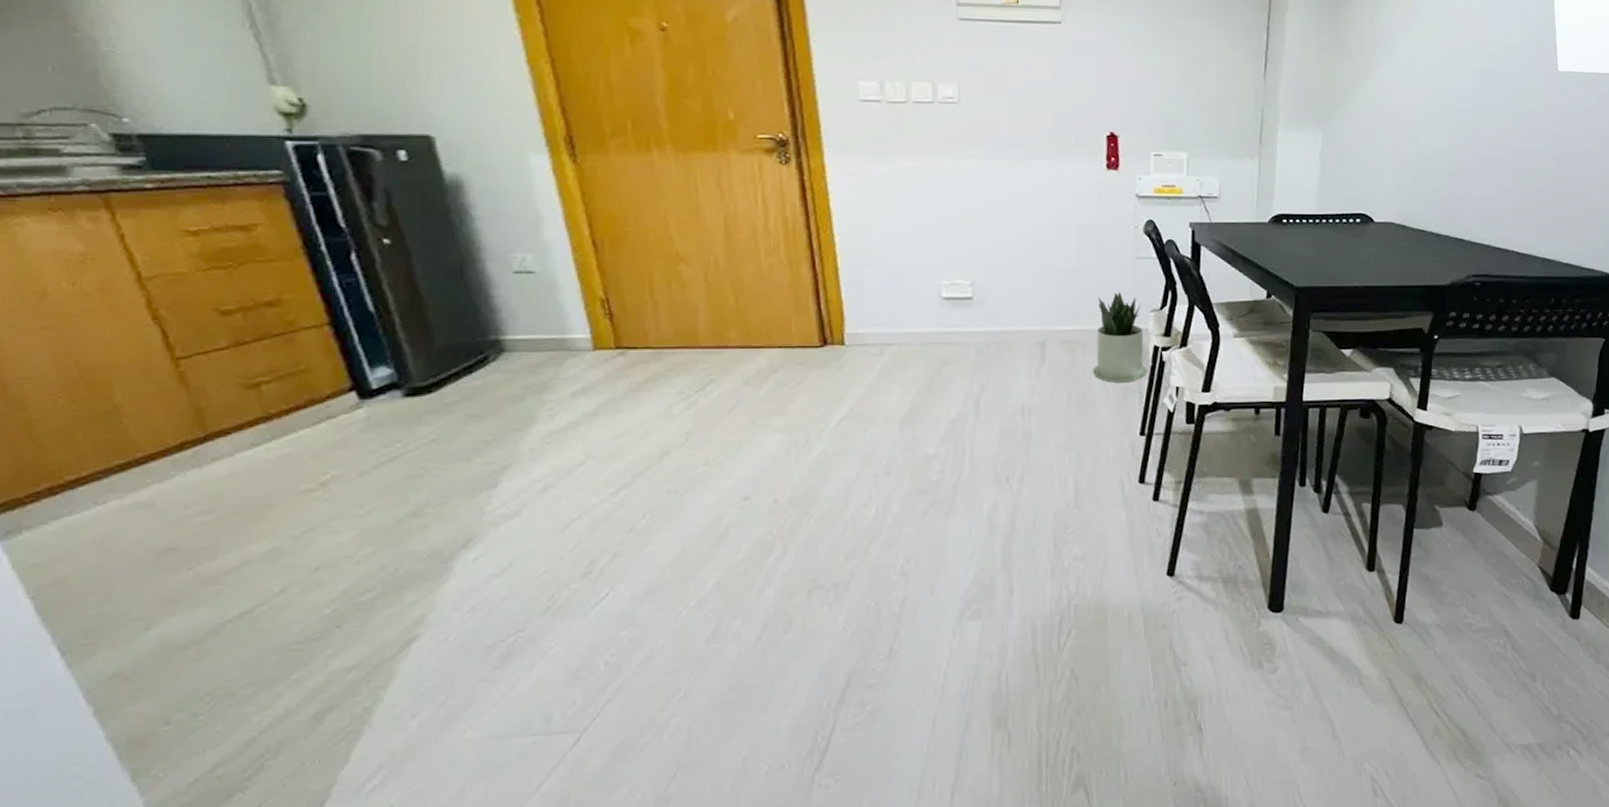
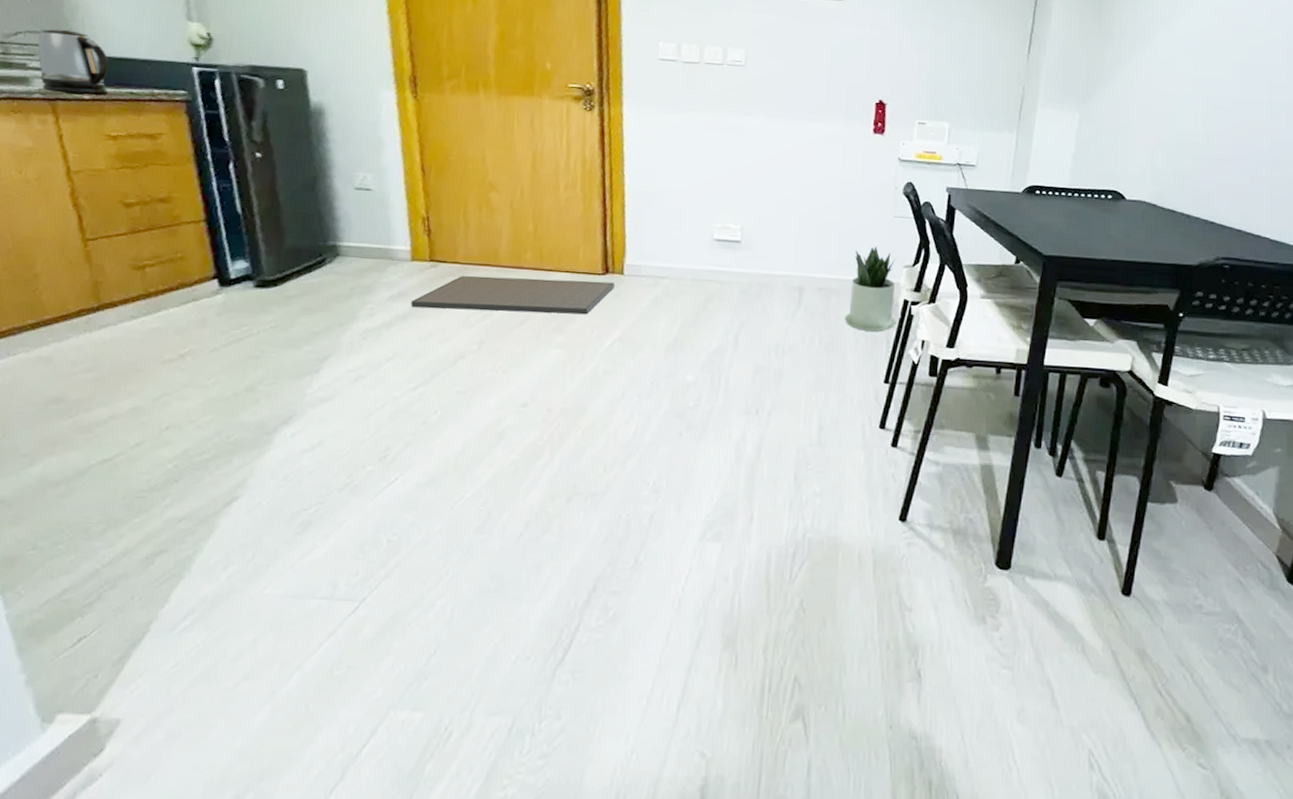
kettle: none [71,103,176,183] -> present [37,28,110,95]
doormat: none [599,354,835,403] -> present [411,276,615,315]

